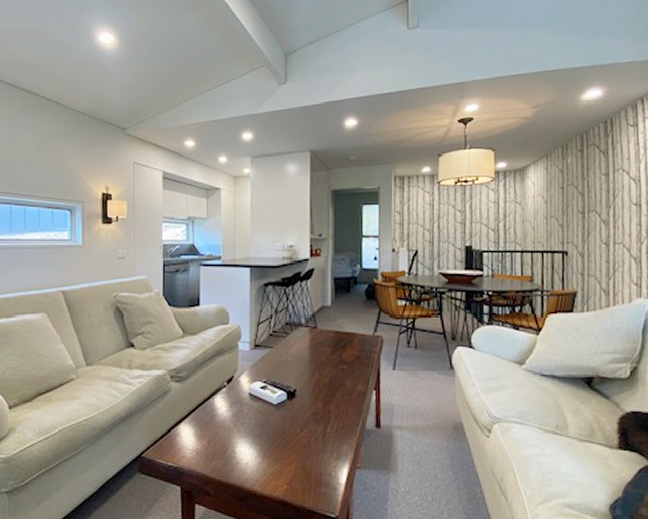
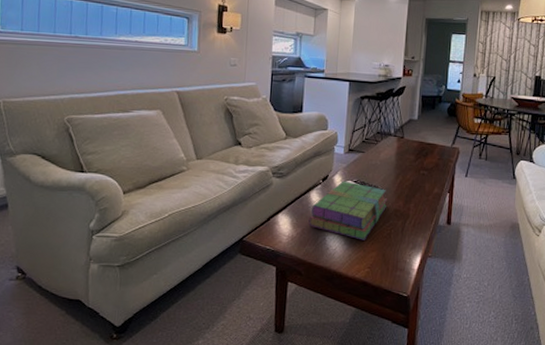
stack of books: none [214,381,304,451] -> present [308,181,388,240]

